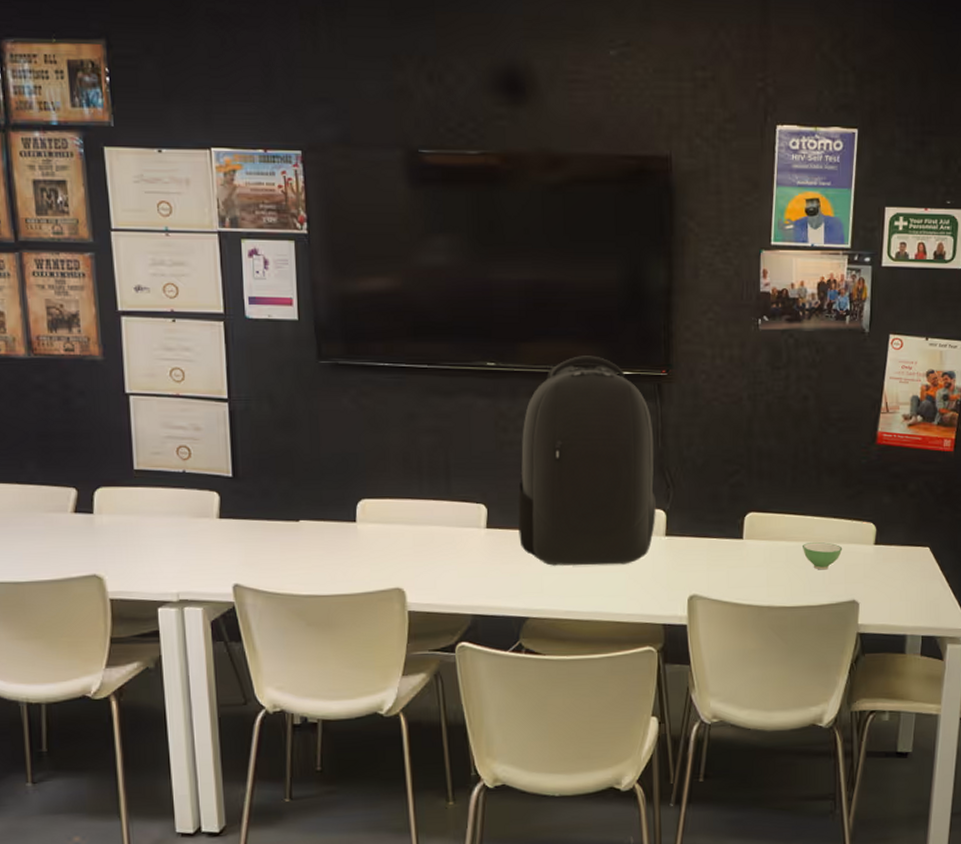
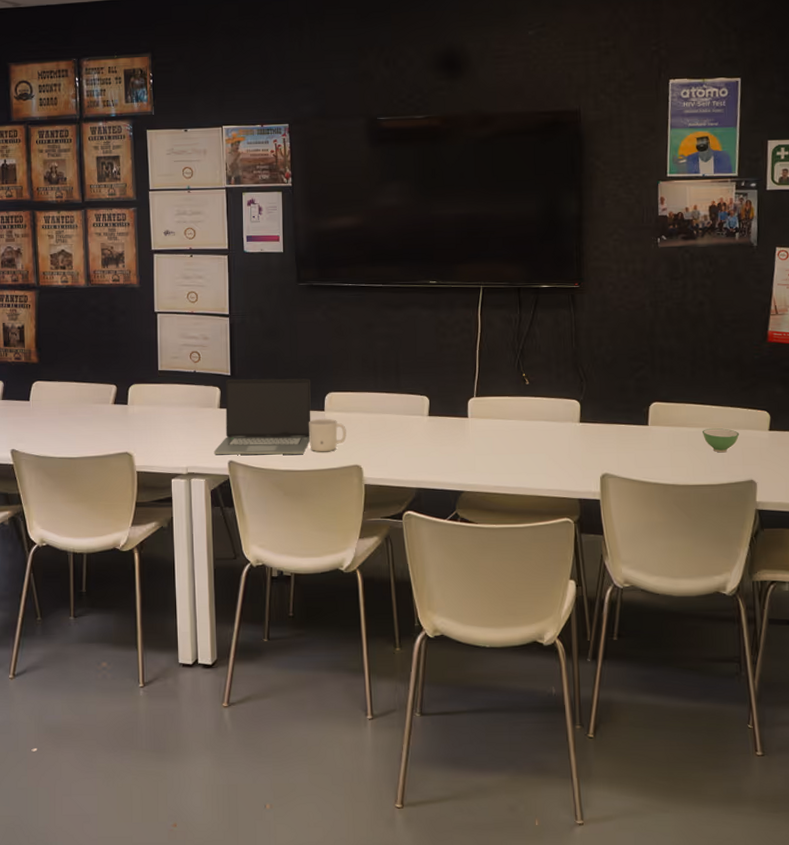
laptop: none [213,481,339,577] -> present [213,378,311,455]
mug: none [335,531,385,573] -> present [308,418,346,452]
backpack: present [518,356,656,566] -> none [454,273,572,448]

